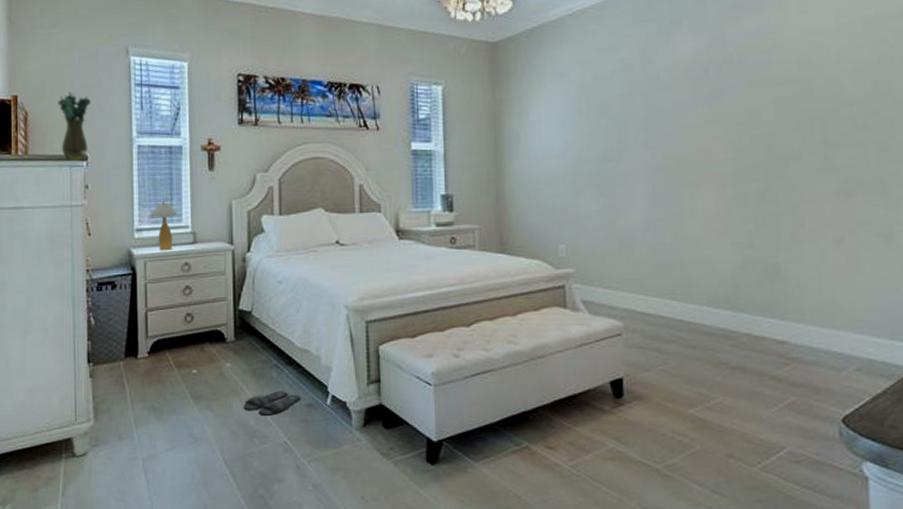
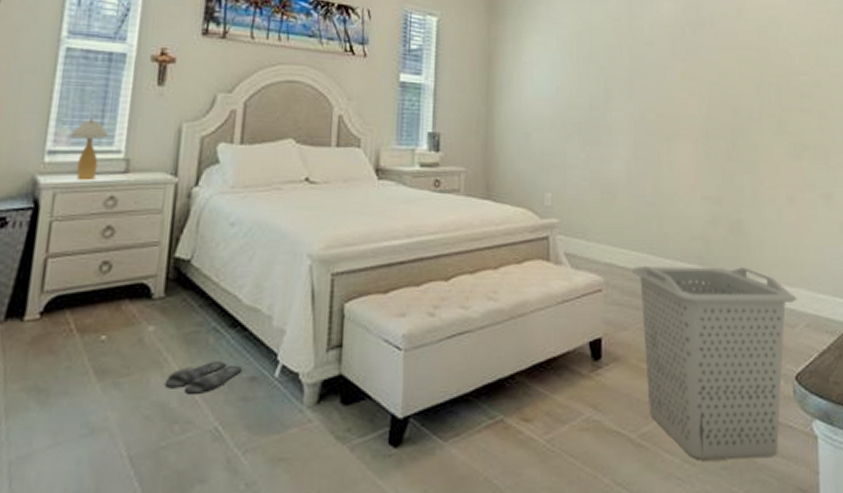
laundry basket: none [652,310,845,494] -> present [631,265,797,459]

